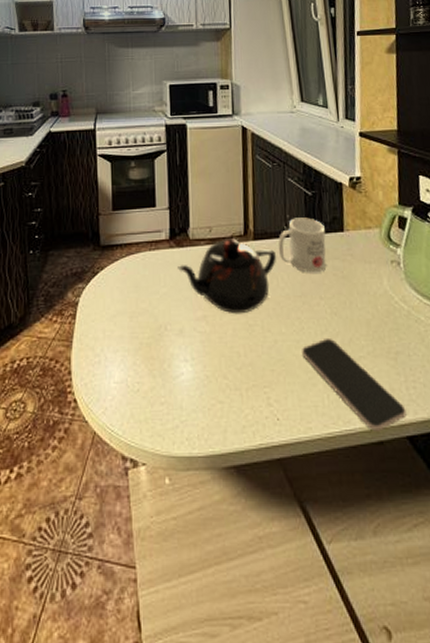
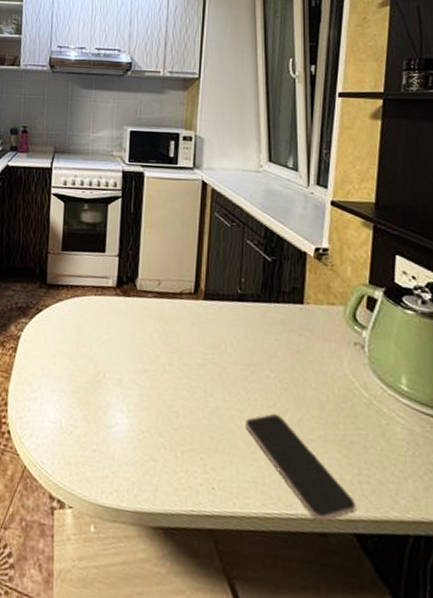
teapot: present [178,237,277,314] -> none [122,293,228,374]
mug: present [278,217,327,273] -> none [229,282,282,344]

